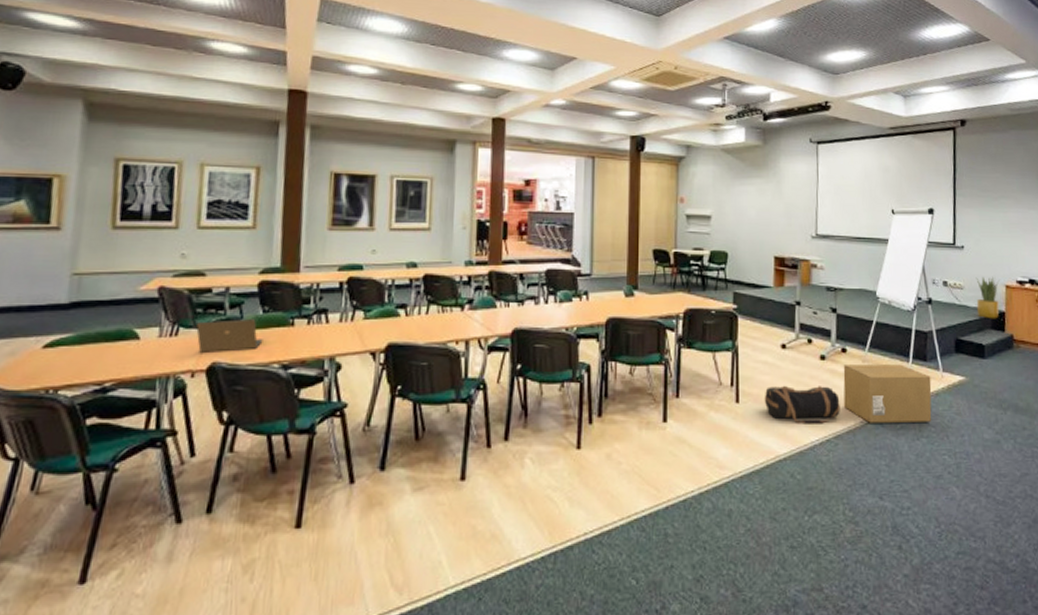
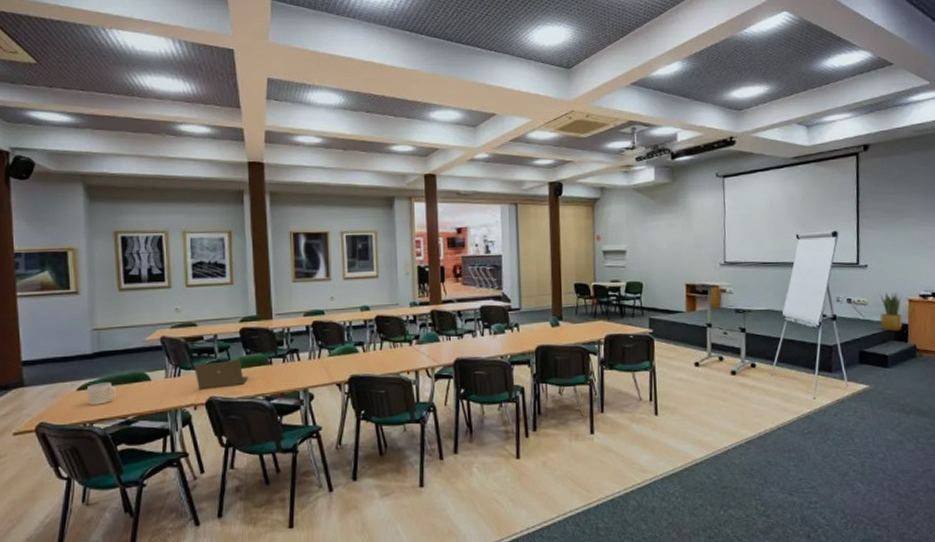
mug: none [55,339,95,367] -> present [87,382,117,405]
duffel bag: present [764,385,840,424] -> none [680,398,751,432]
box: present [843,364,932,423] -> none [752,376,838,429]

